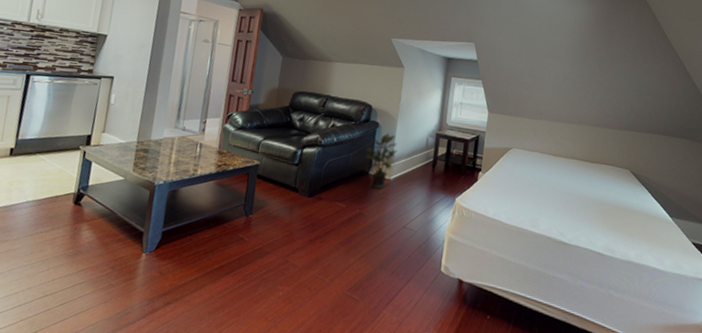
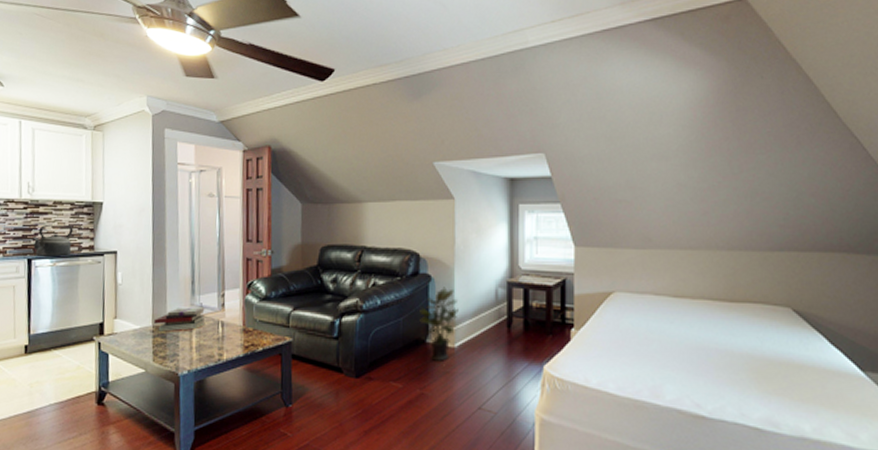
kettle: none [34,47,76,76] -> present [32,224,73,257]
books: none [139,128,187,149] -> present [154,307,206,332]

